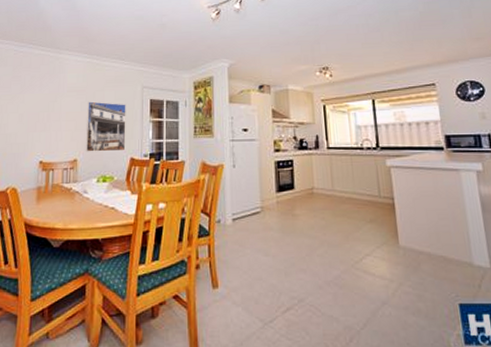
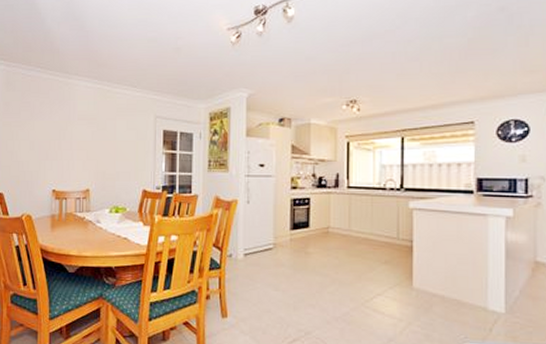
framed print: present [85,101,126,152] -> none [97,130,139,183]

